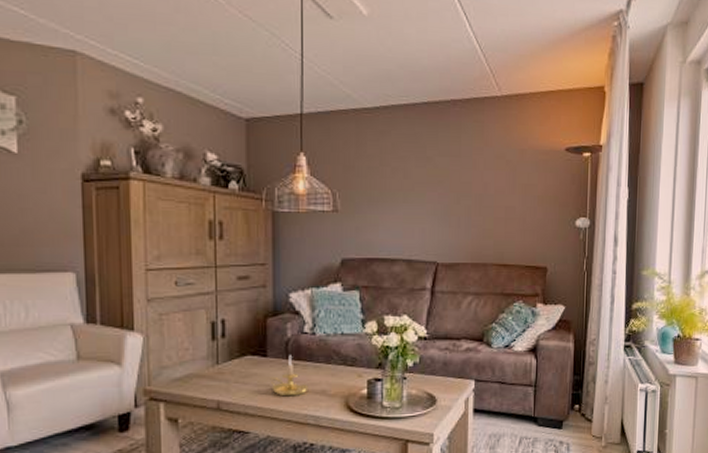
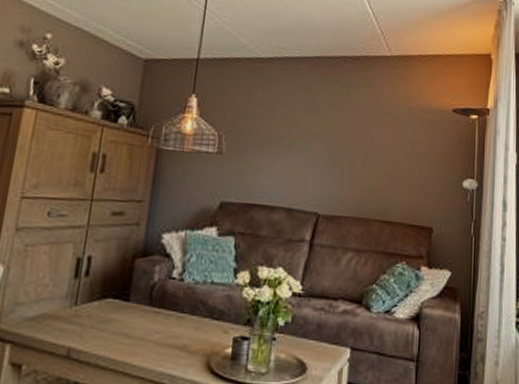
candle holder: present [270,355,309,397] -> none [128,302,169,350]

